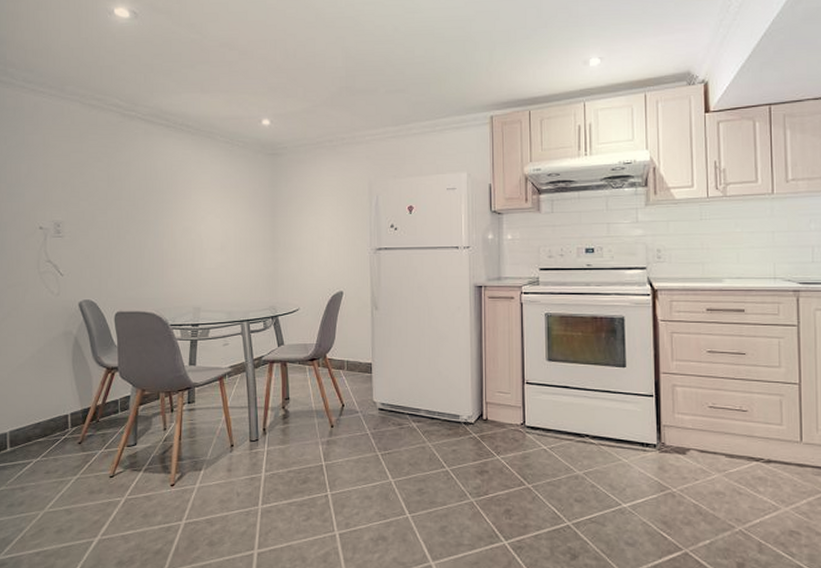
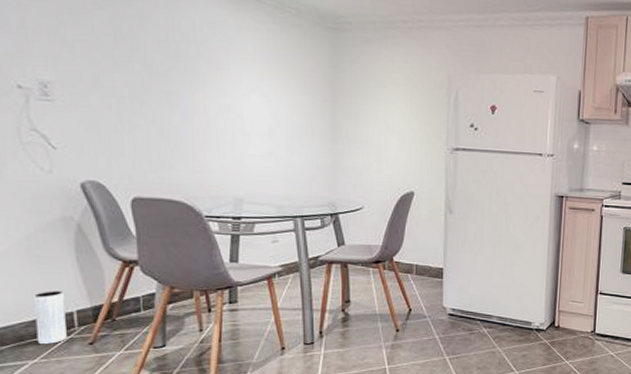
vase: none [40,396,62,445] -> present [34,291,67,345]

